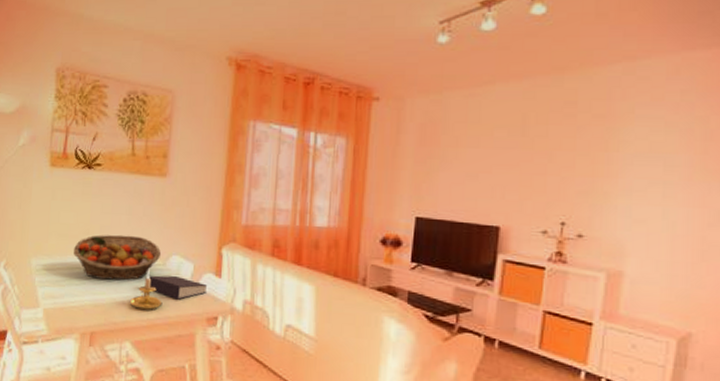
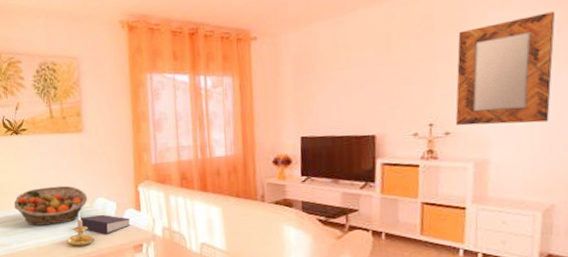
home mirror: none [590,117,710,238] -> present [455,12,556,126]

